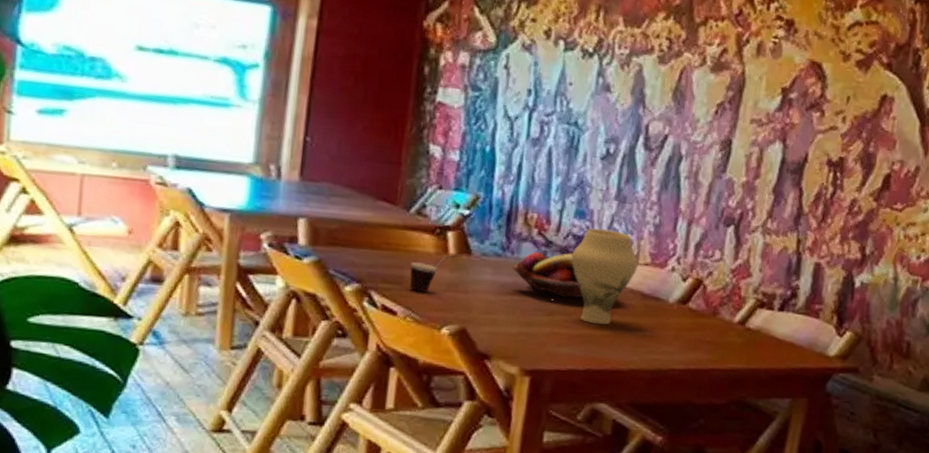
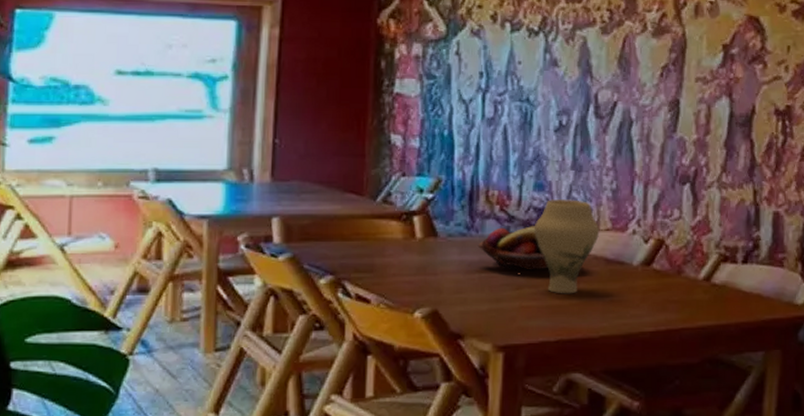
cup: present [410,254,462,292] -> none [380,238,429,278]

